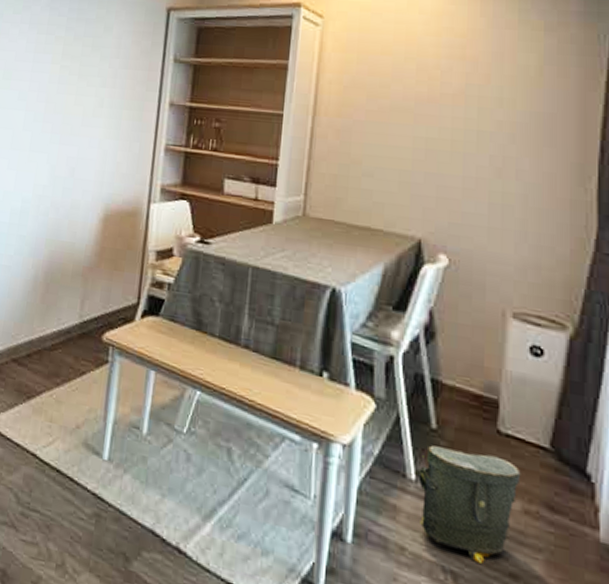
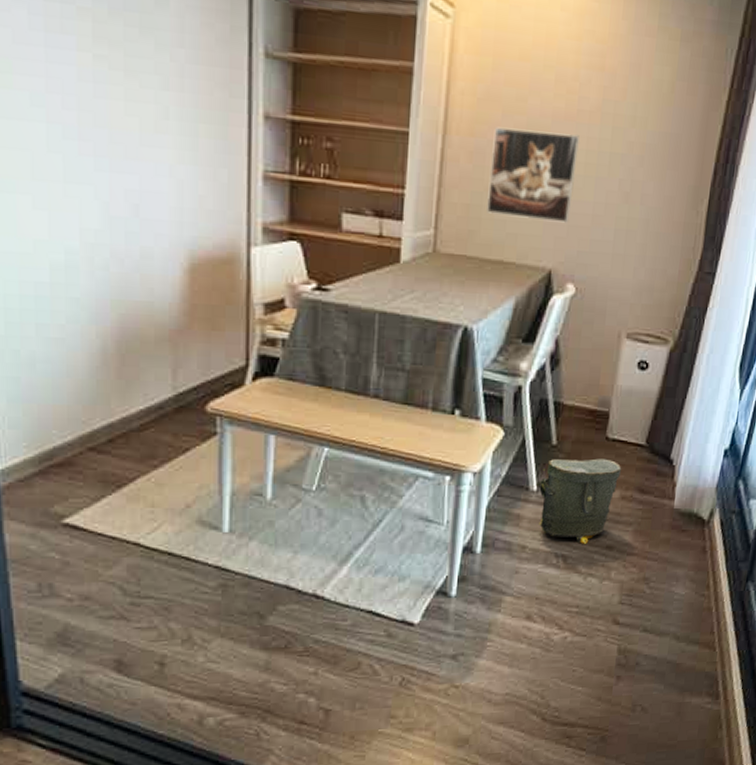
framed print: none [354,109,445,195] -> present [487,126,580,223]

